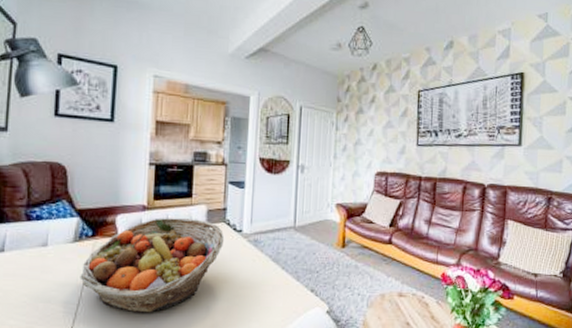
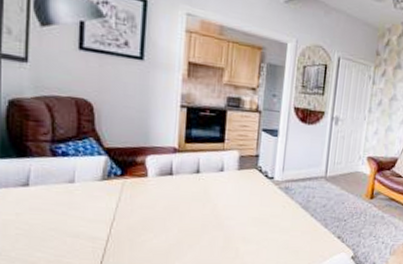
fruit basket: present [80,218,225,313] -> none [109,161,256,252]

